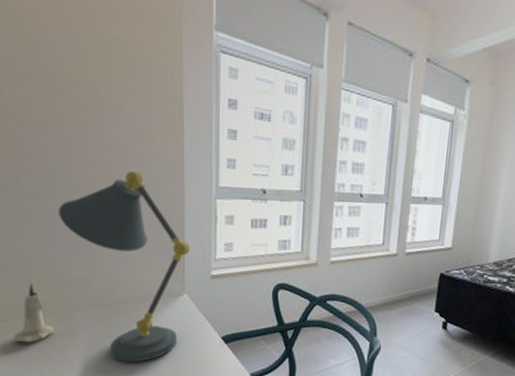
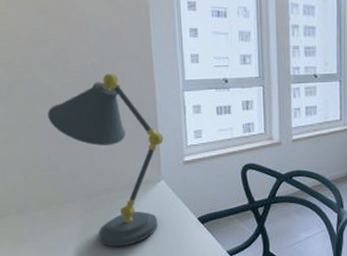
candle: present [13,283,55,343] -> none [14,180,50,235]

